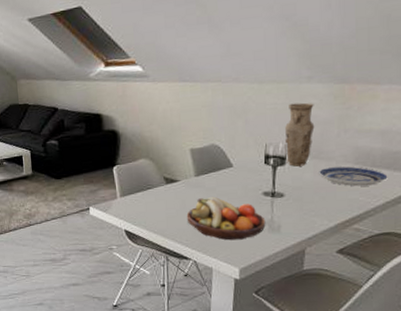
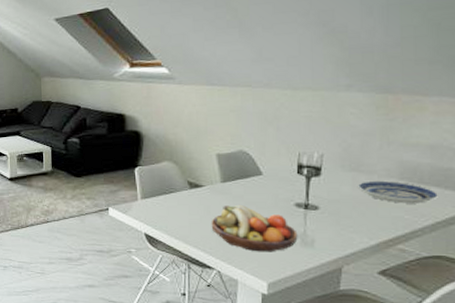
vase: present [284,102,315,167] -> none [320,111,354,178]

